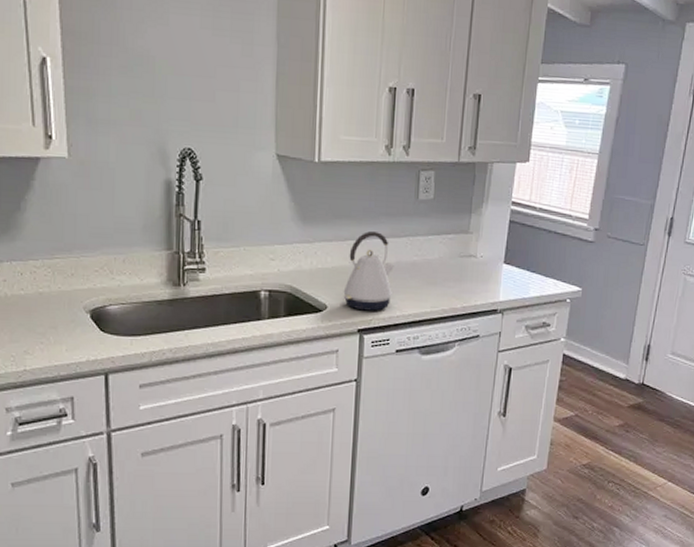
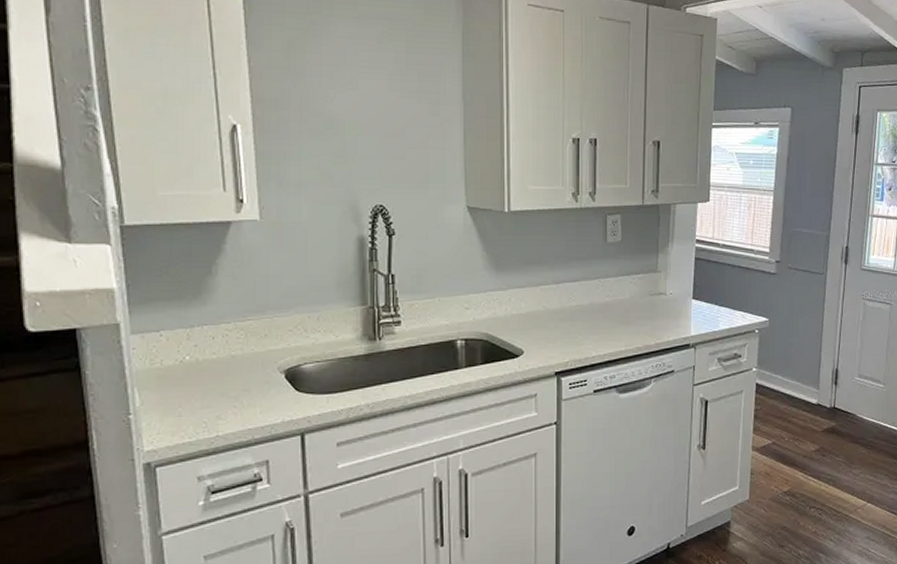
kettle: present [343,231,395,311] -> none [538,276,588,353]

